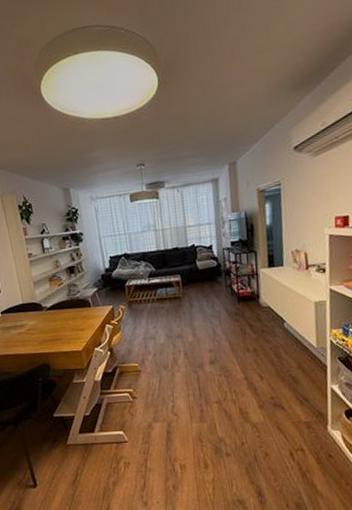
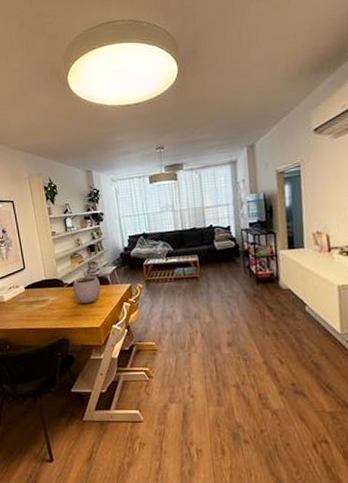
plant pot: none [52,293,83,328] -> present [72,270,101,304]

